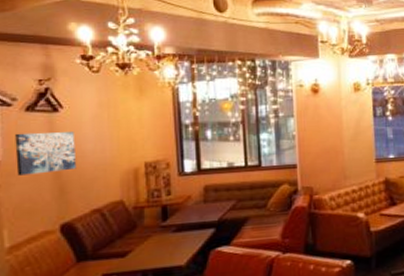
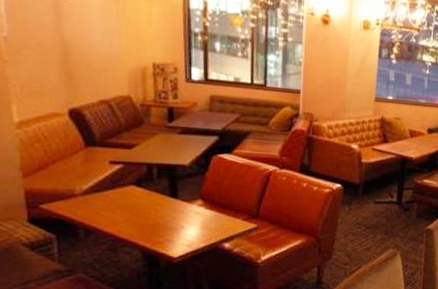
wall art: present [15,132,77,176] -> none [21,11,84,58]

